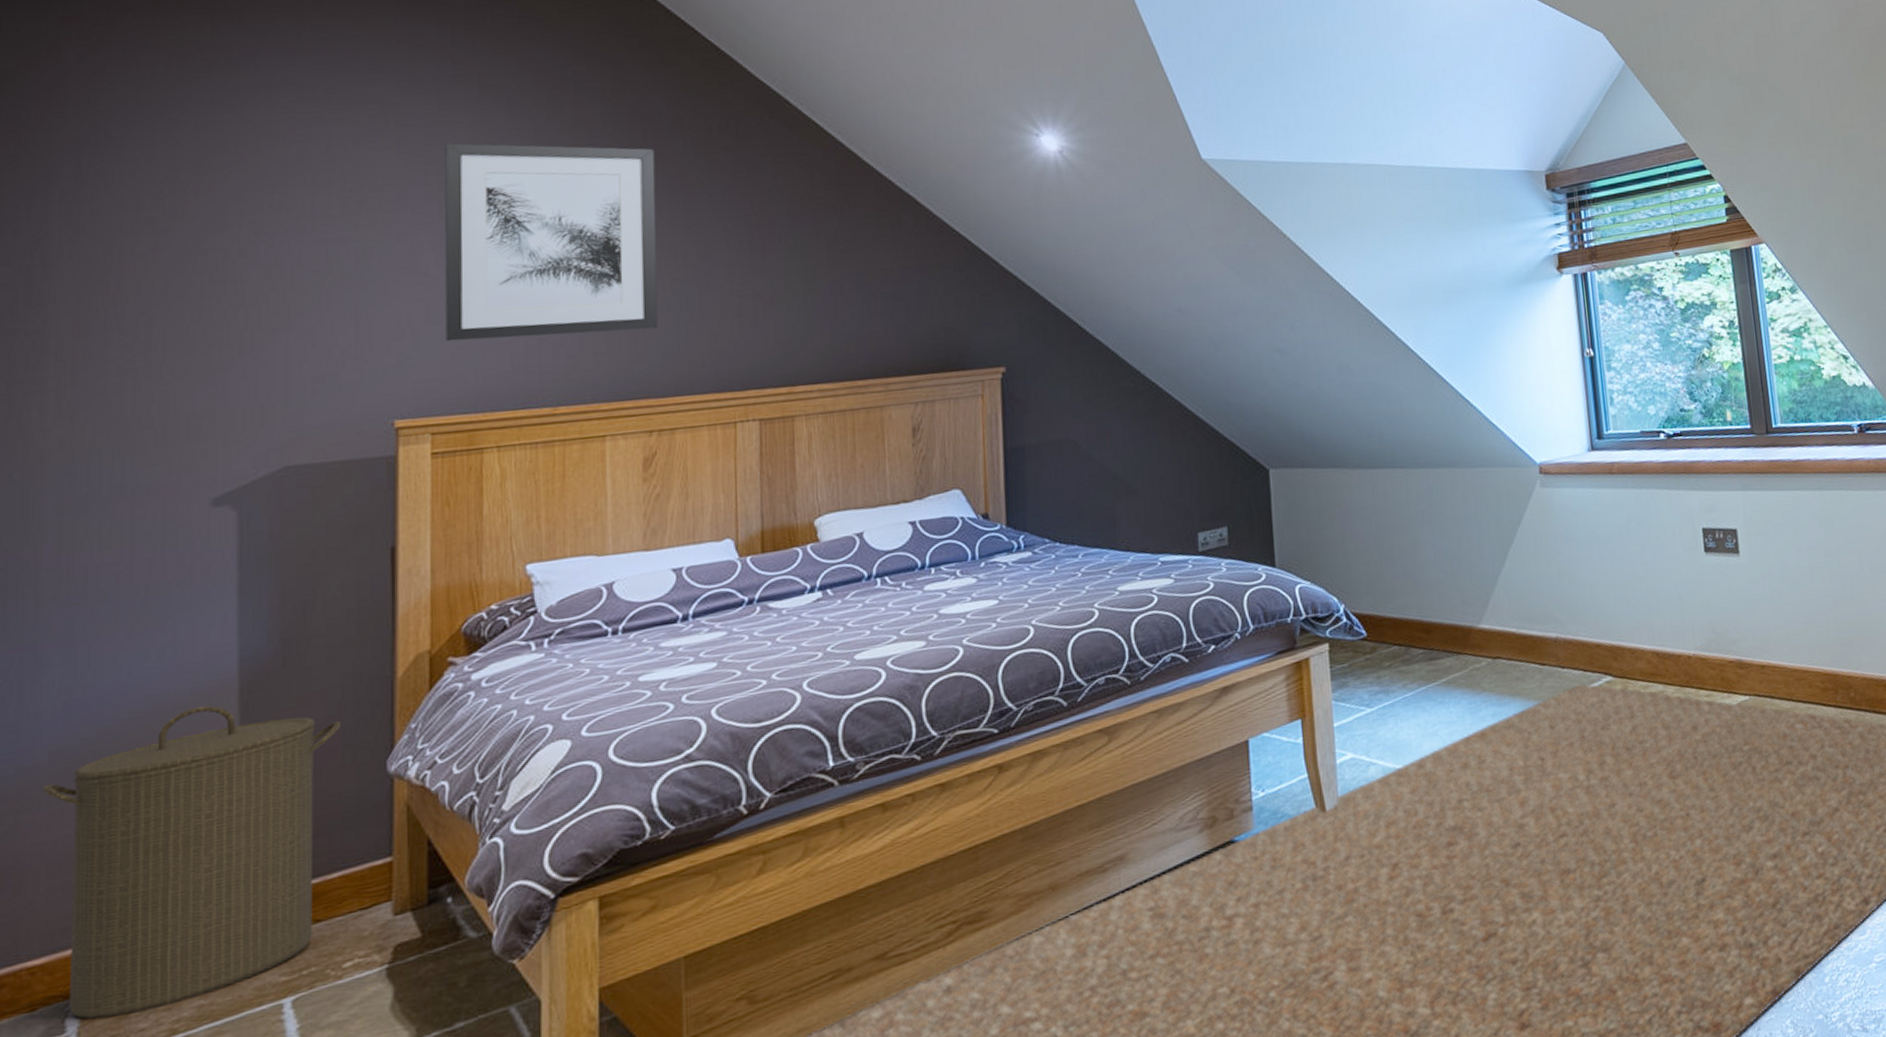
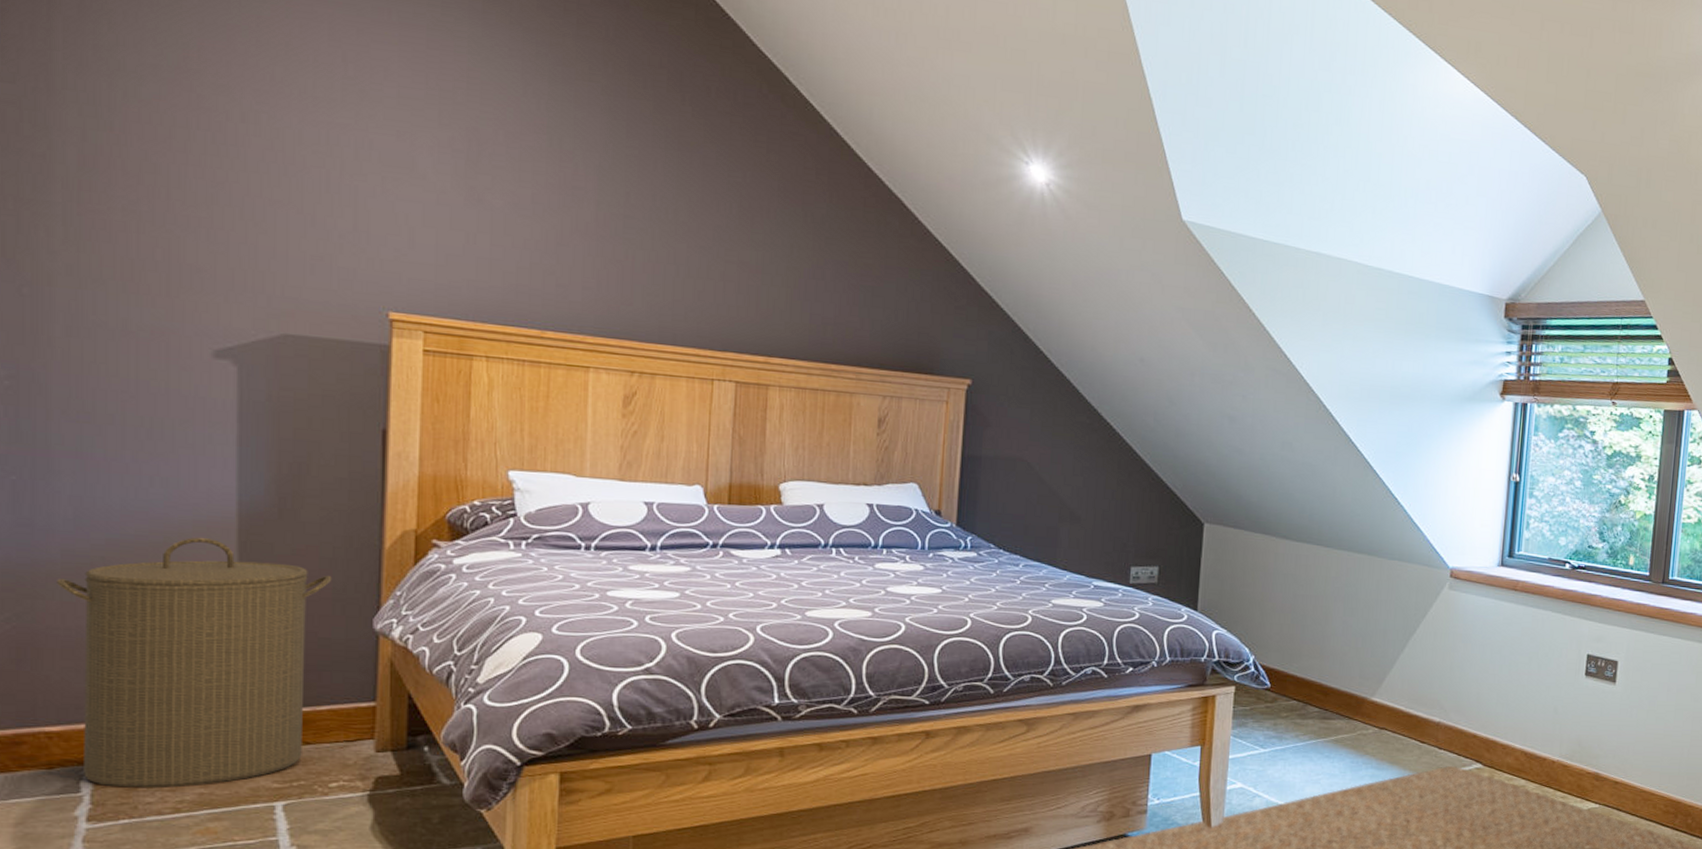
wall art: present [444,143,658,342] -> none [440,50,653,276]

